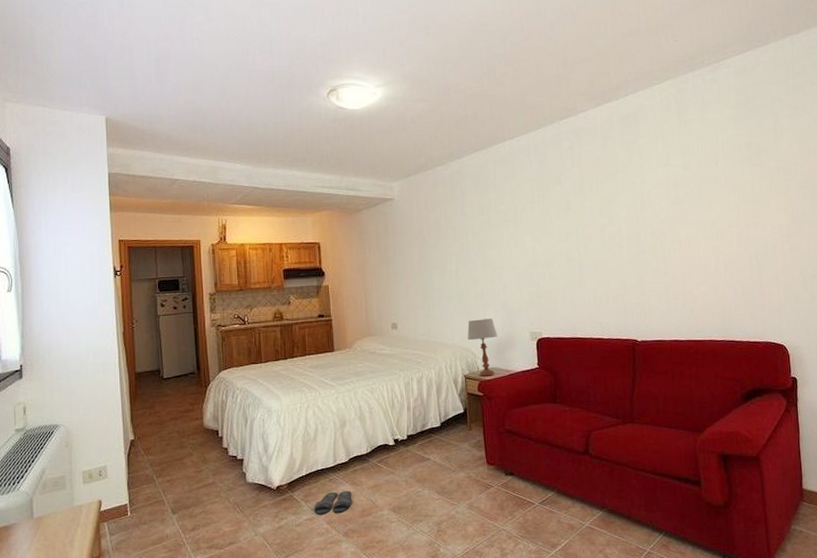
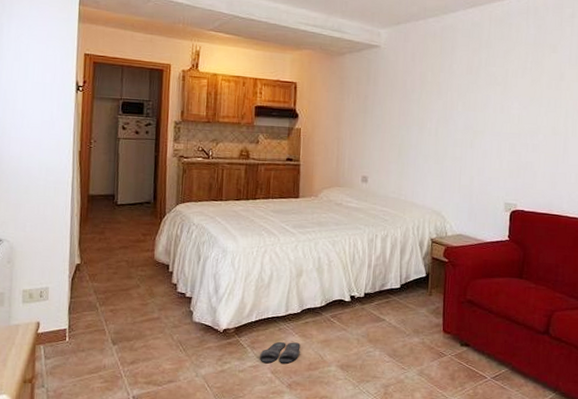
table lamp: present [467,318,498,377] -> none [439,182,471,243]

